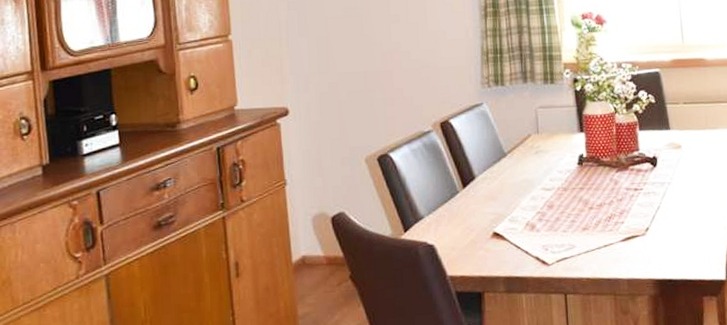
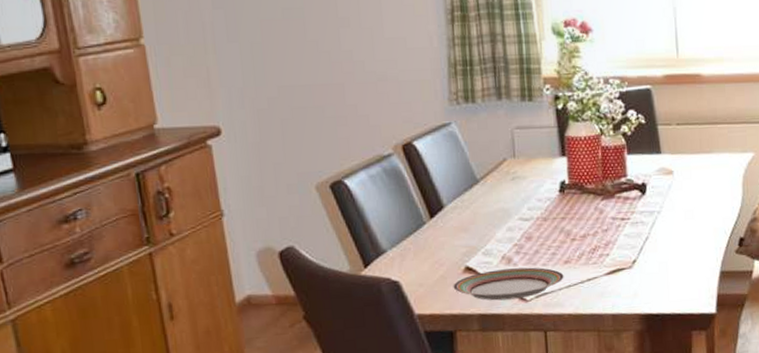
plate: none [482,233,583,264] -> present [453,267,564,301]

